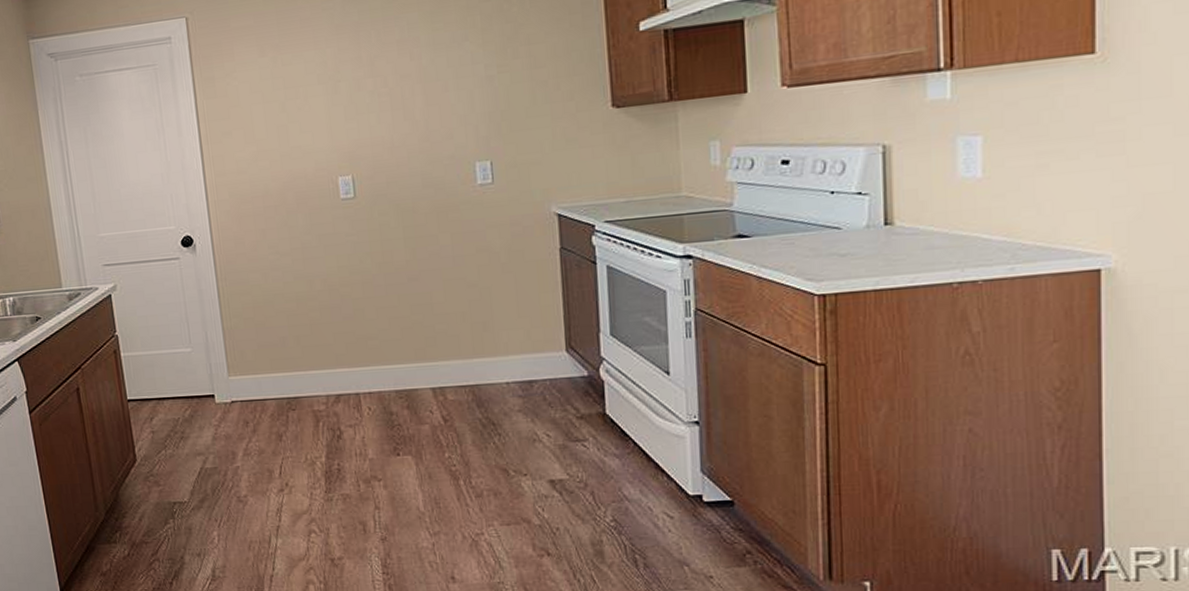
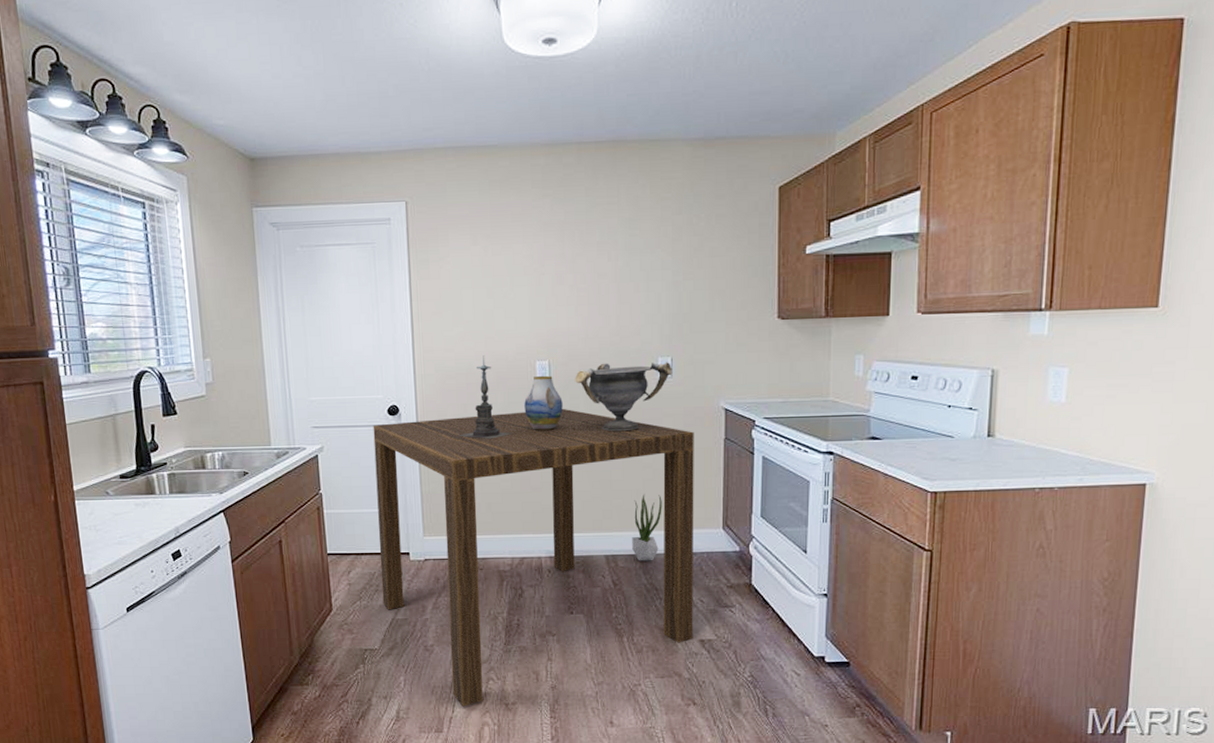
dining table: none [166,226,541,564] -> present [373,408,694,707]
candle holder: none [257,175,316,267] -> present [457,355,511,439]
vase: none [328,192,372,253] -> present [524,375,563,431]
decorative bowl: none [383,166,494,249] -> present [575,362,673,432]
potted plant: none [460,316,494,393] -> present [632,494,662,561]

